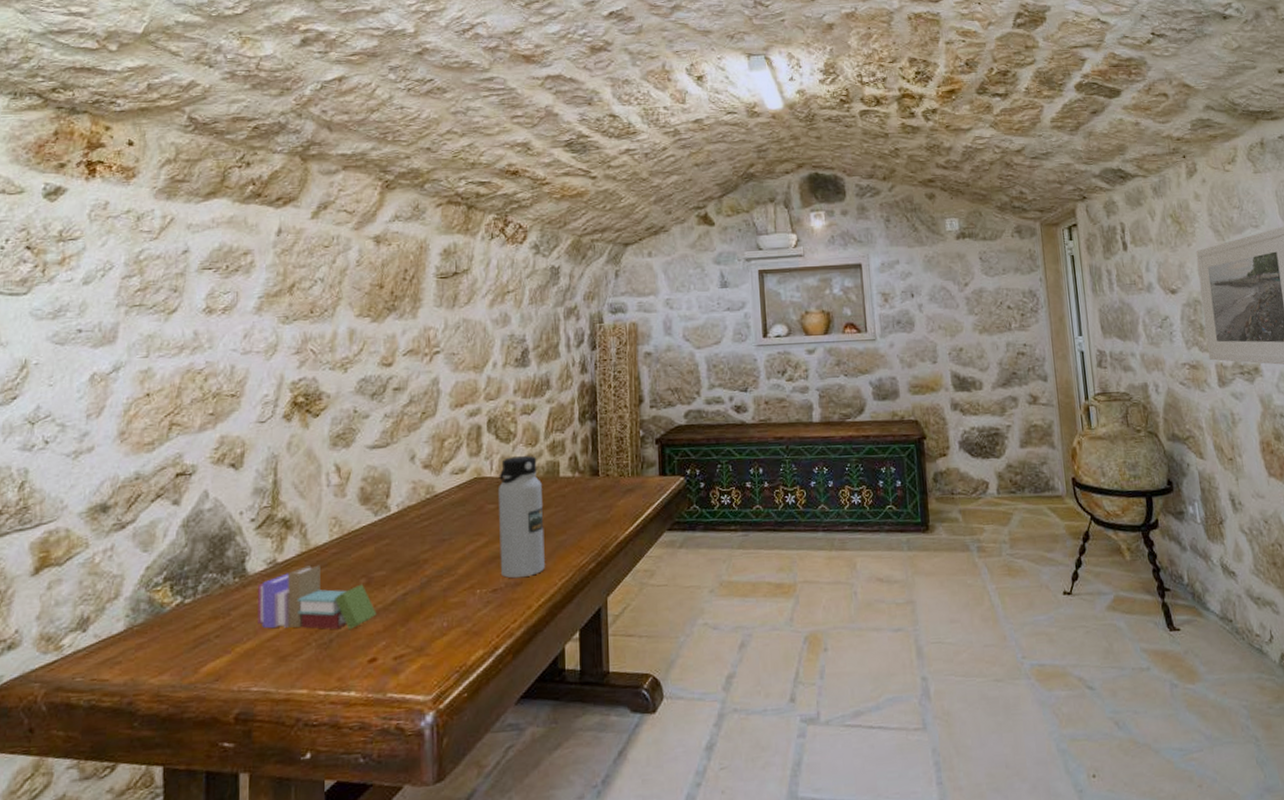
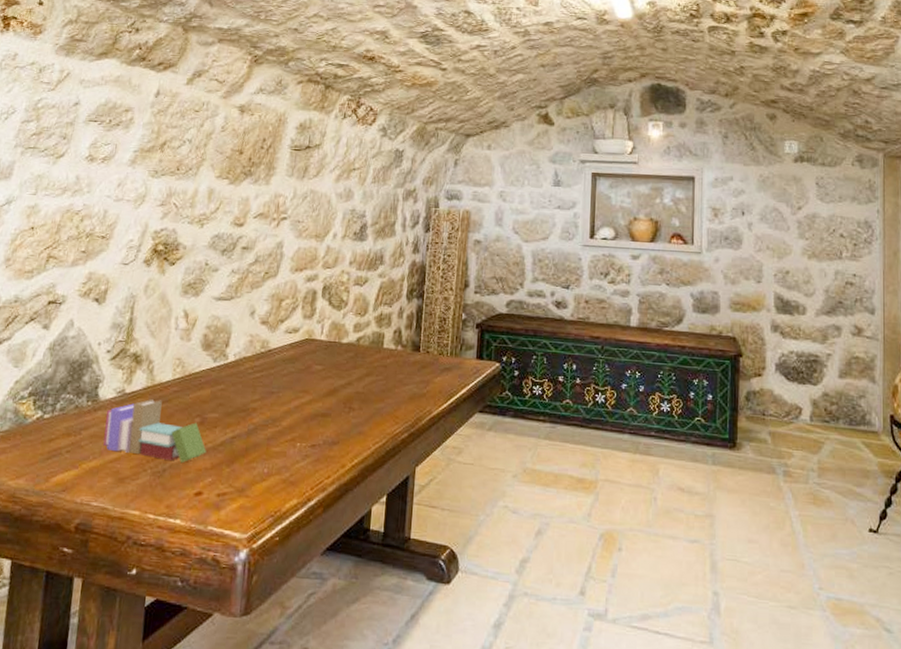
water bottle: present [497,456,545,579] -> none [320,323,366,438]

